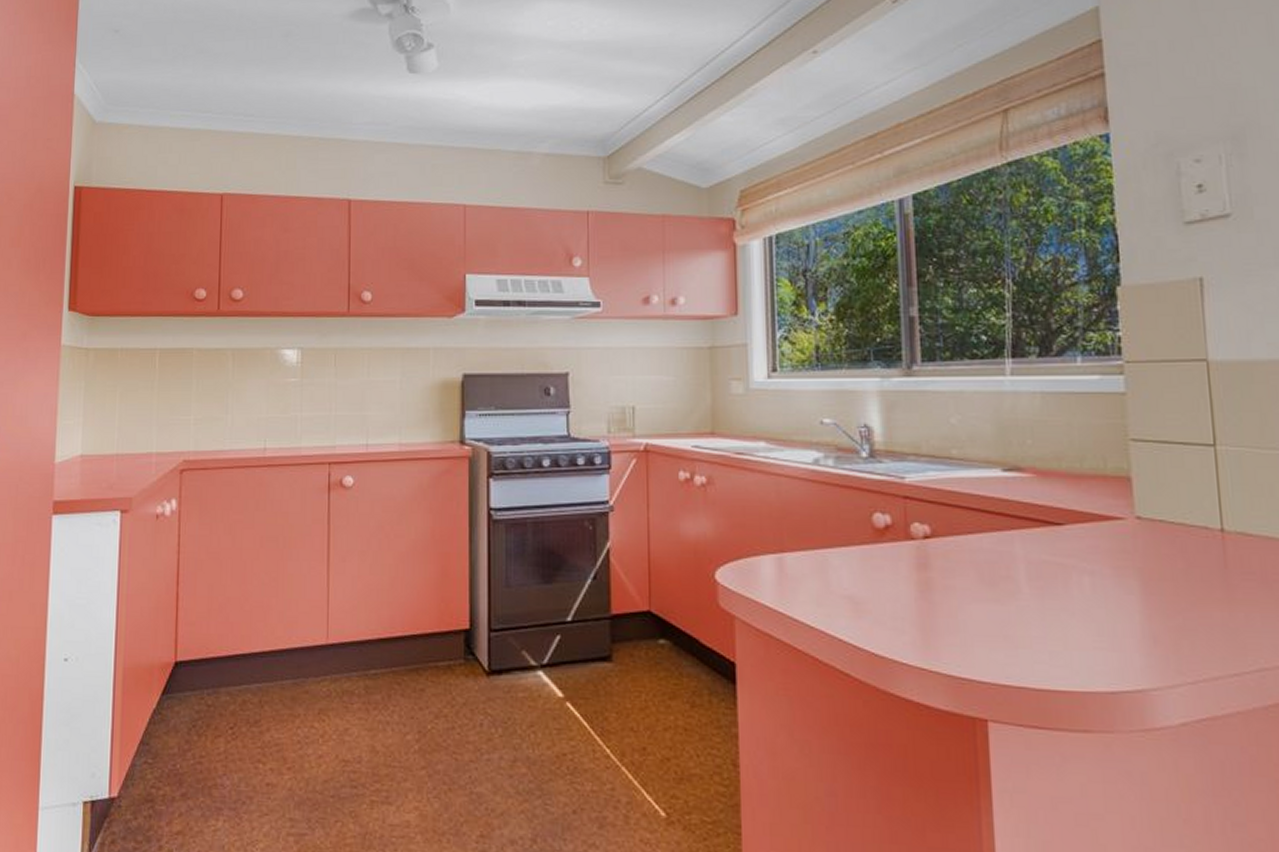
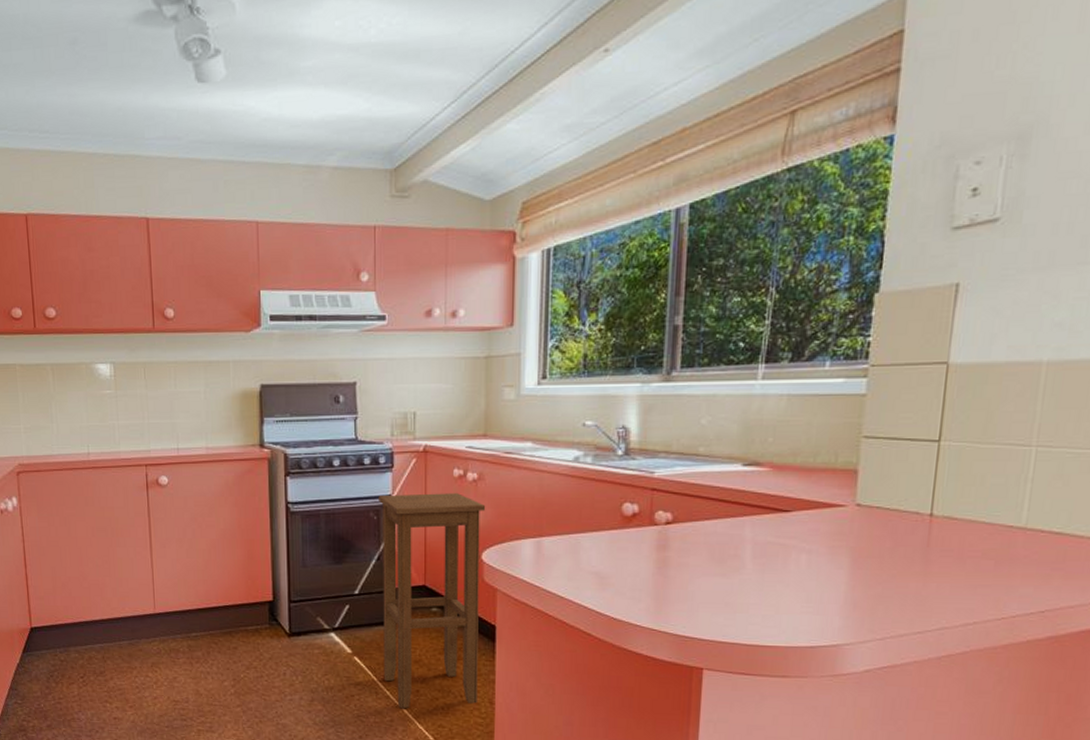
stool: none [594,499,718,773] -> present [378,493,486,709]

